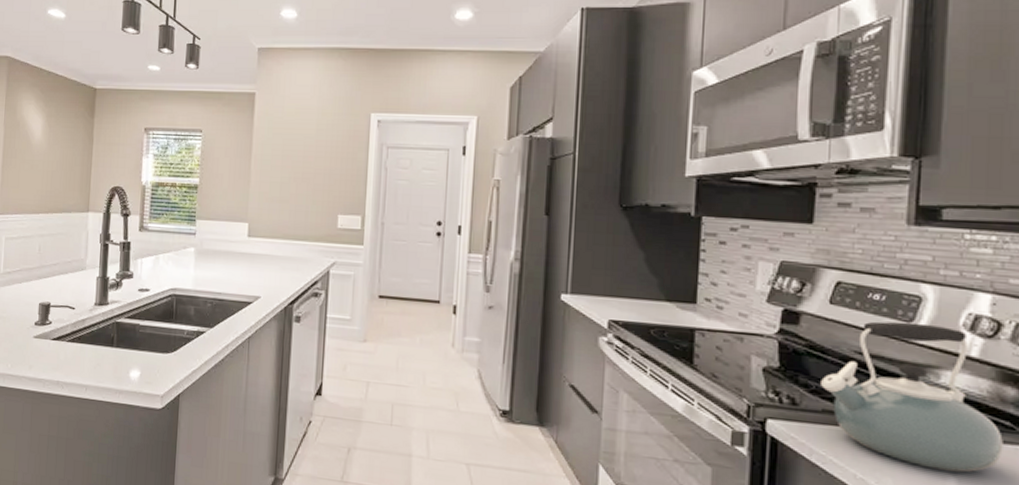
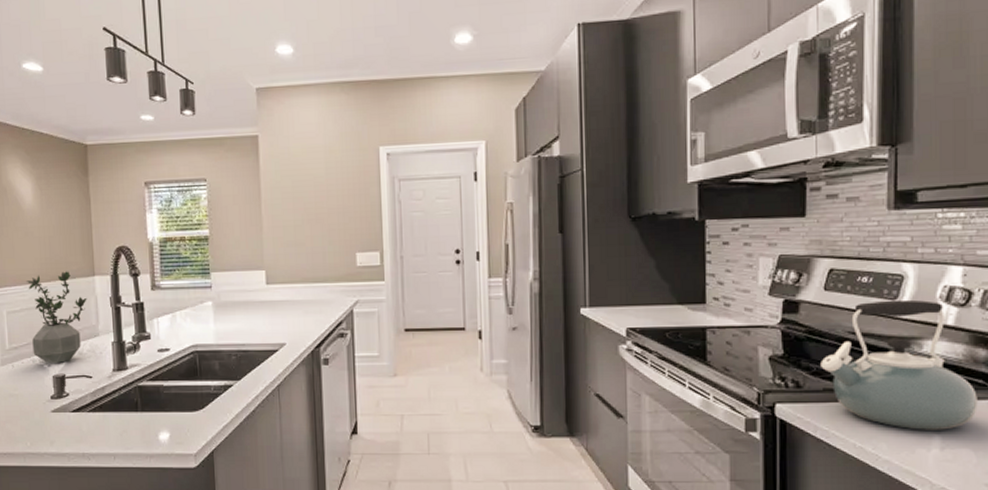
potted plant: none [24,205,79,292] -> present [26,271,87,364]

